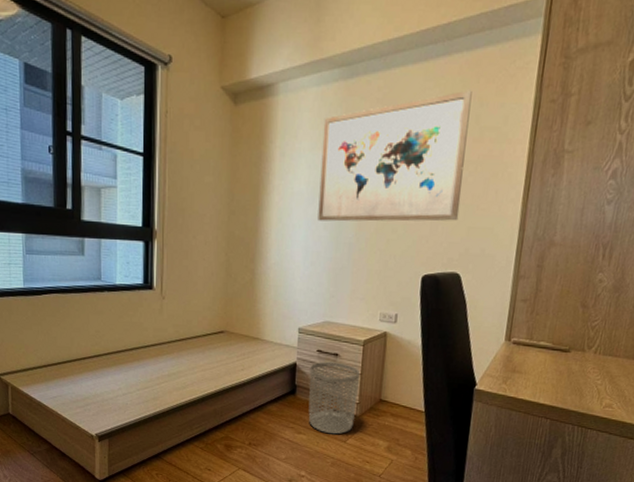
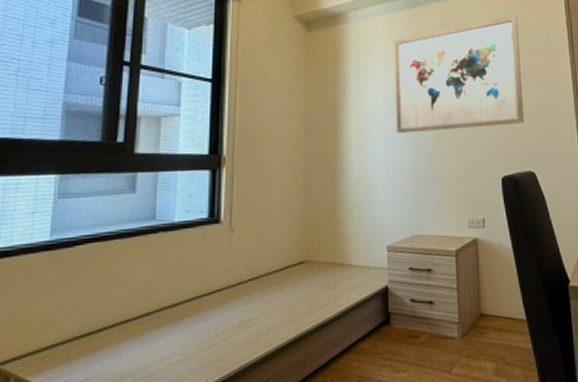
waste bin: present [308,361,361,435] -> none [403,278,457,366]

